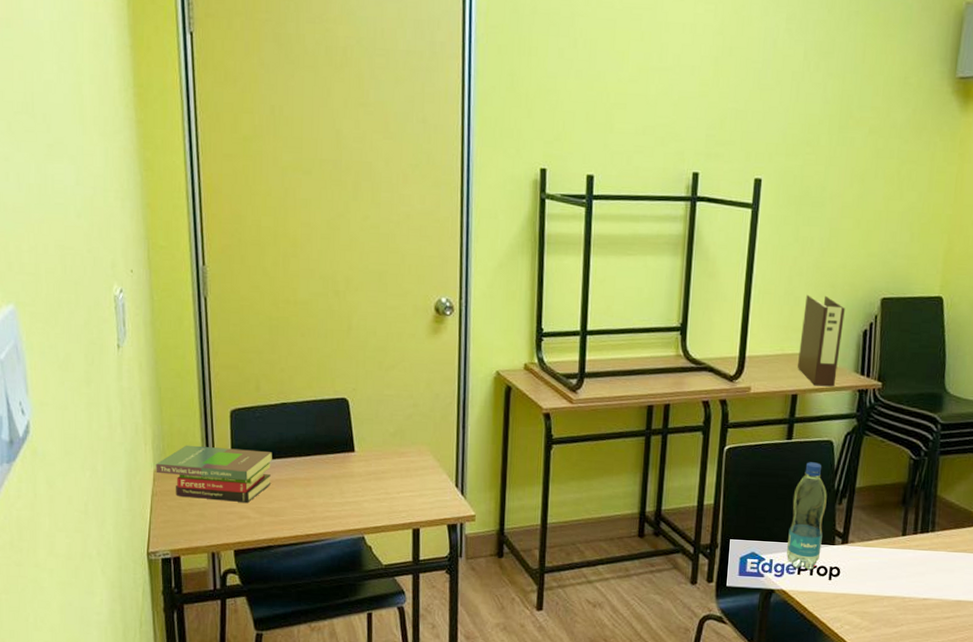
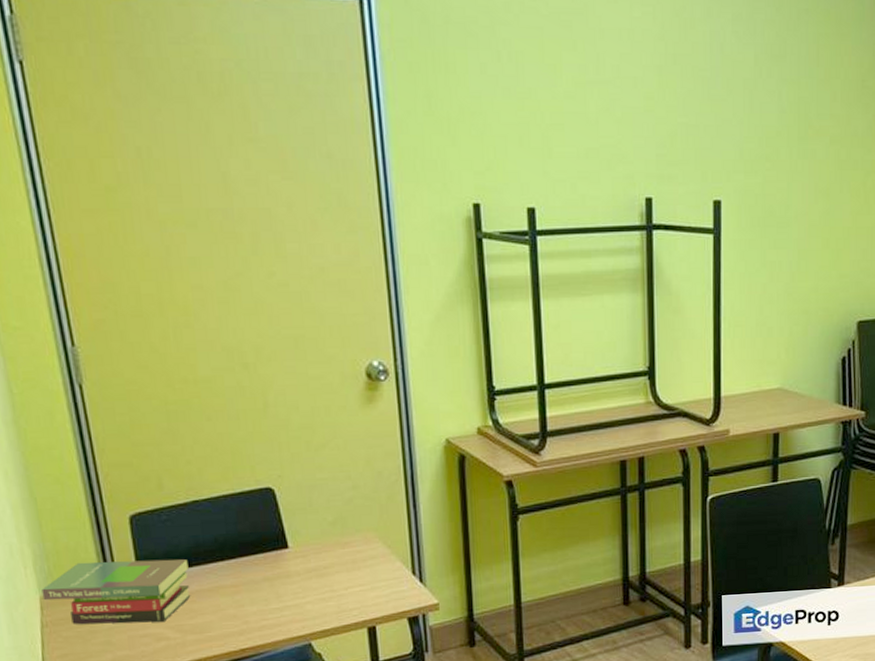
bottle: present [786,462,827,571] -> none [783,503,819,618]
binder: present [798,294,845,387] -> none [777,323,821,422]

